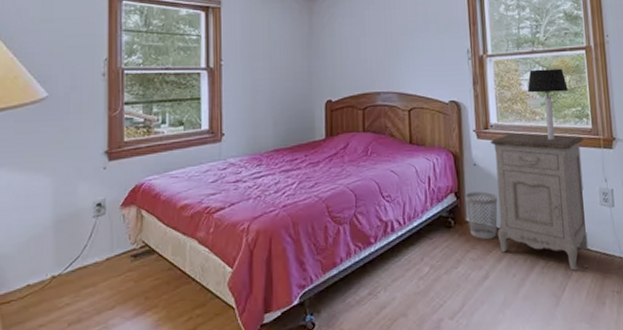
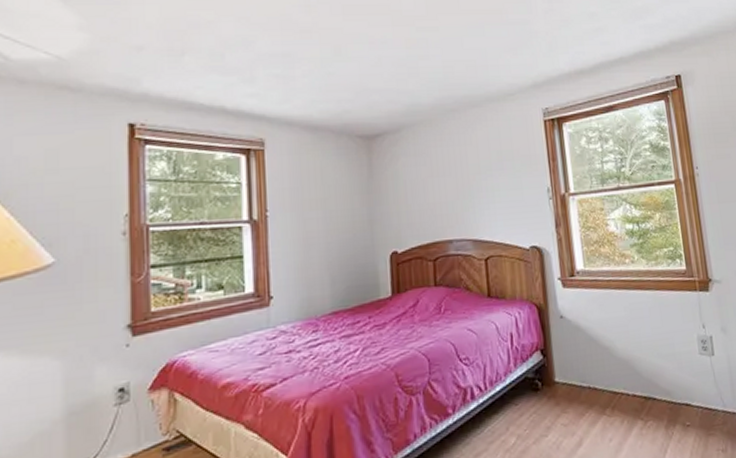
wastebasket: present [464,191,498,240] -> none [551,346,590,402]
nightstand: present [490,132,588,271] -> none [577,278,689,430]
table lamp: present [527,68,568,140] -> none [614,205,659,285]

